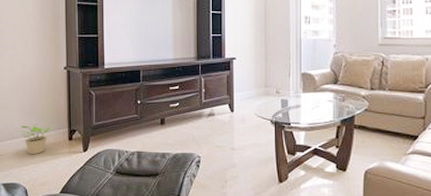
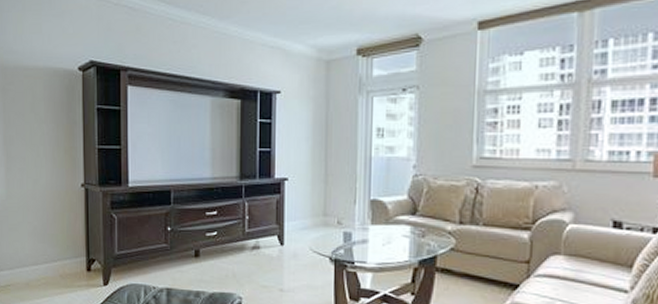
potted plant: present [18,123,51,155] -> none [29,249,67,287]

